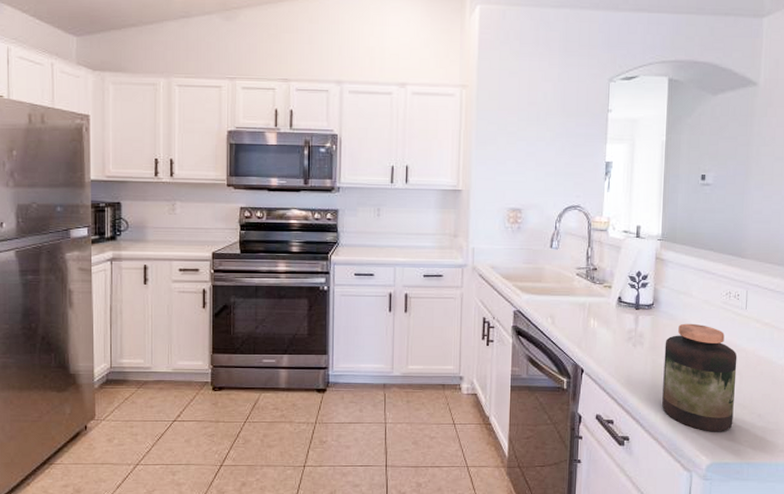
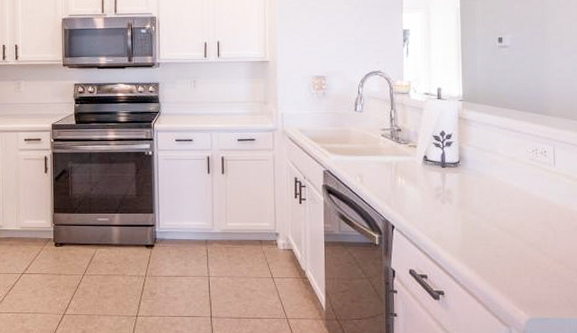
jar: present [662,323,737,432] -> none [473,180,550,287]

